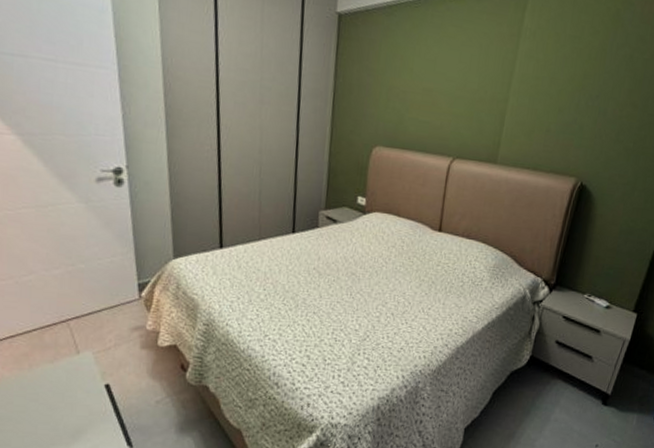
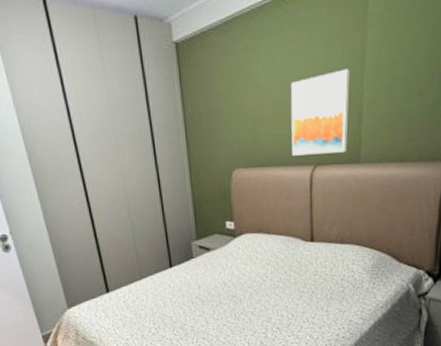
wall art: none [434,73,499,151] -> present [290,68,350,156]

